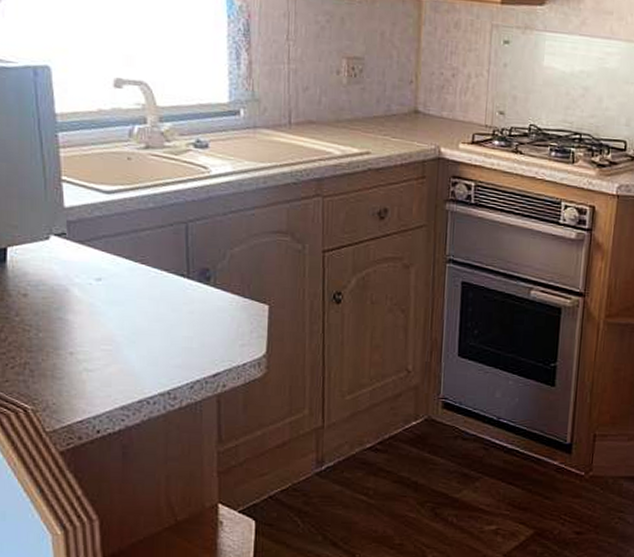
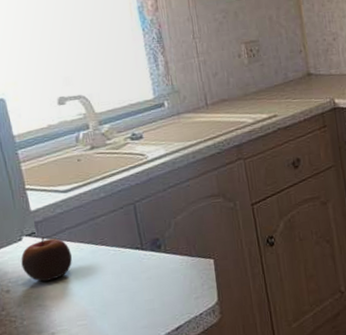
apple: none [45,240,105,293] -> present [21,236,72,282]

